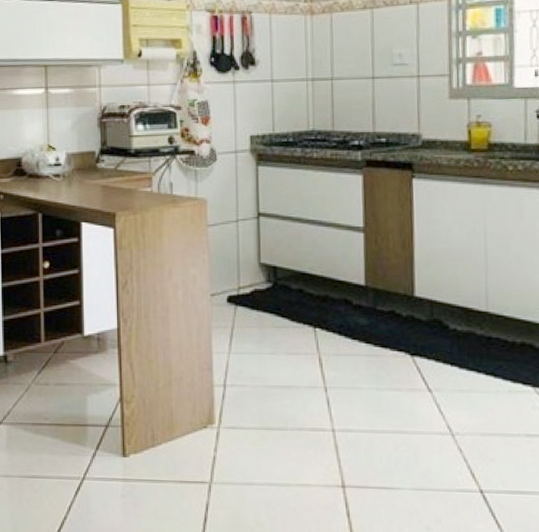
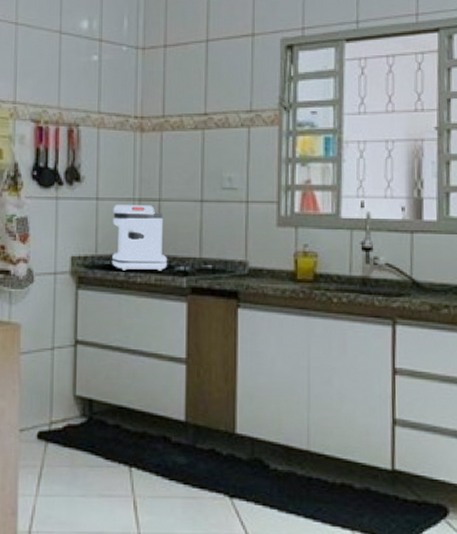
coffee maker: none [288,84,342,147] -> present [112,205,167,271]

